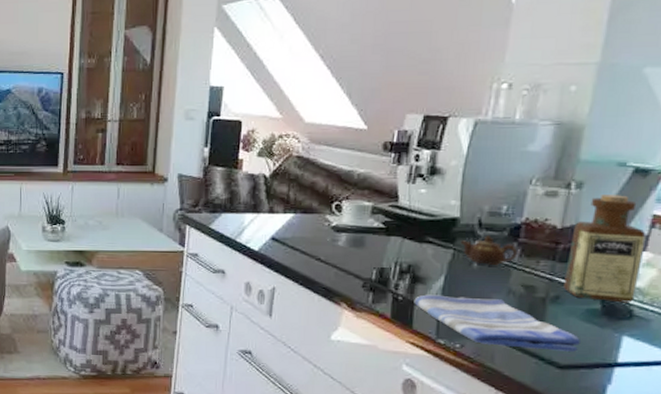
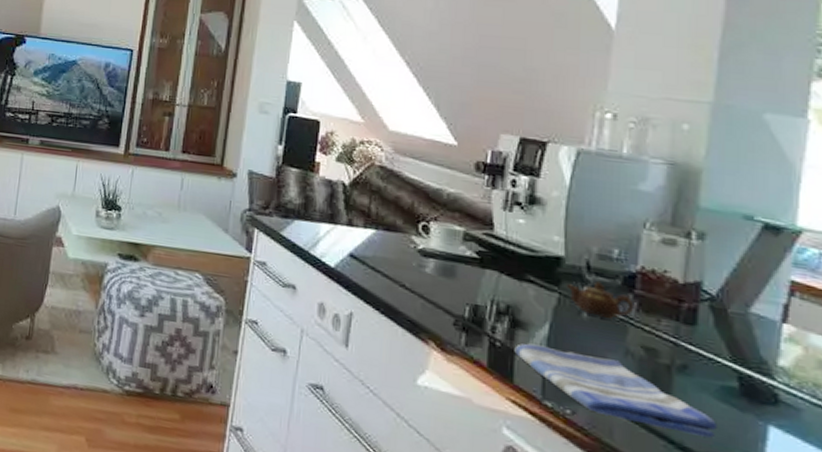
bottle: present [564,195,647,303] -> none [692,250,785,385]

